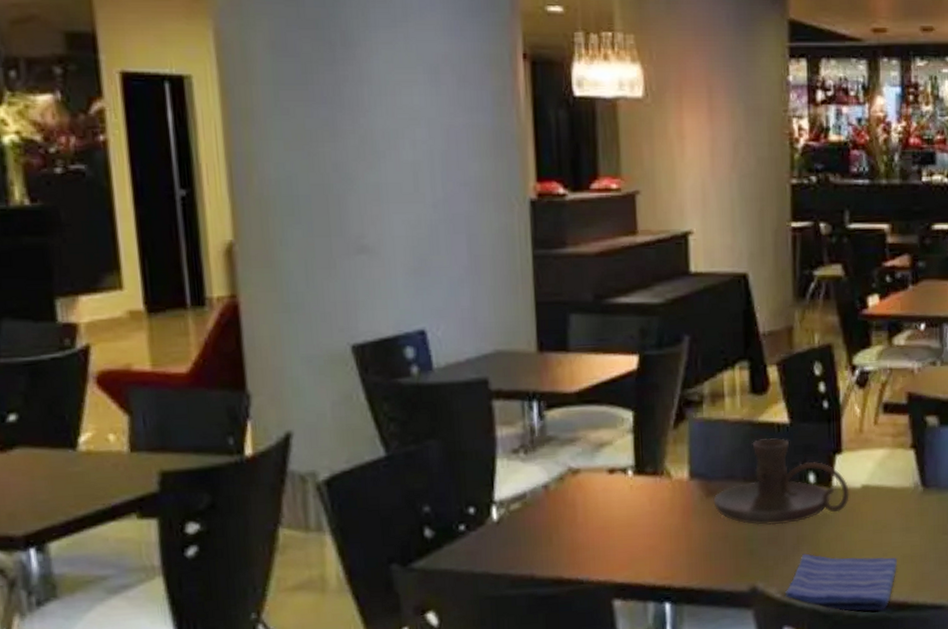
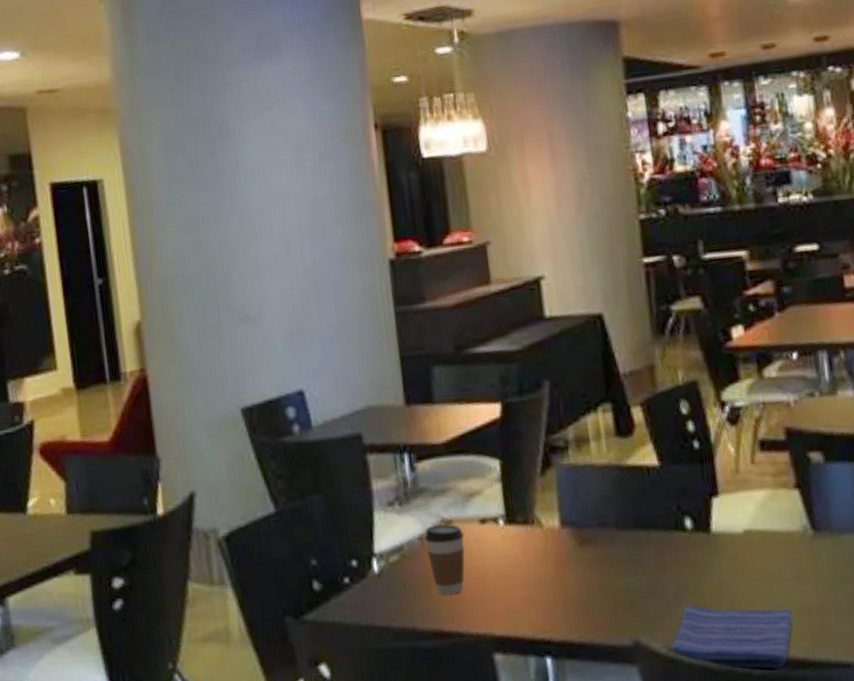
coffee cup: none [549,473,591,543] -> present [425,524,465,595]
candle holder: present [713,438,850,526] -> none [586,481,732,575]

